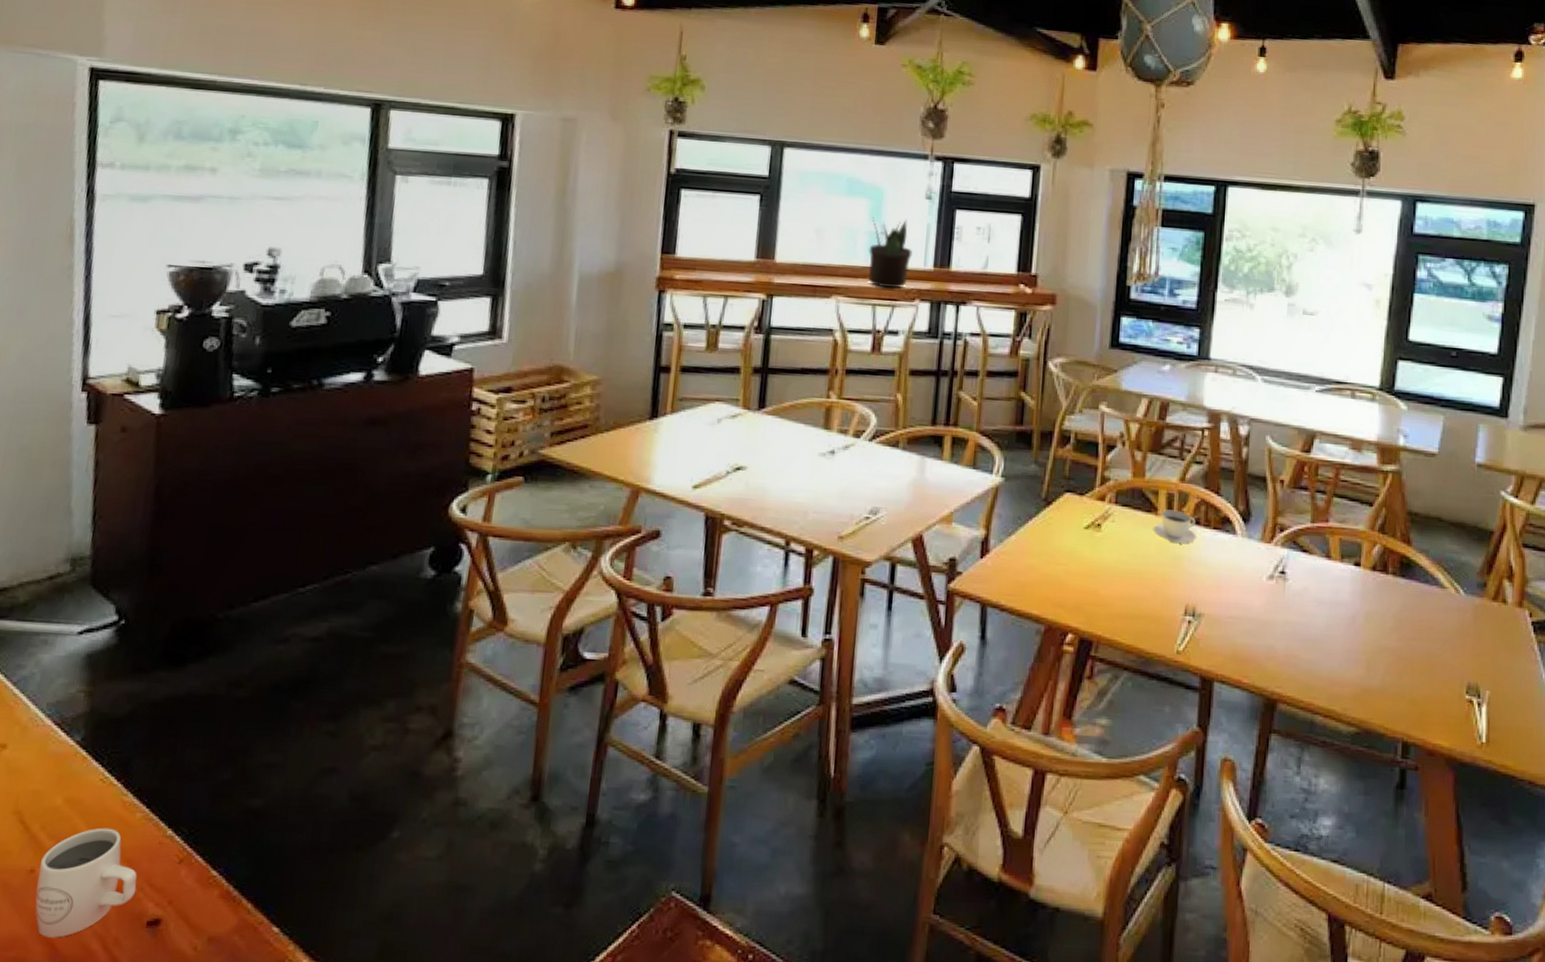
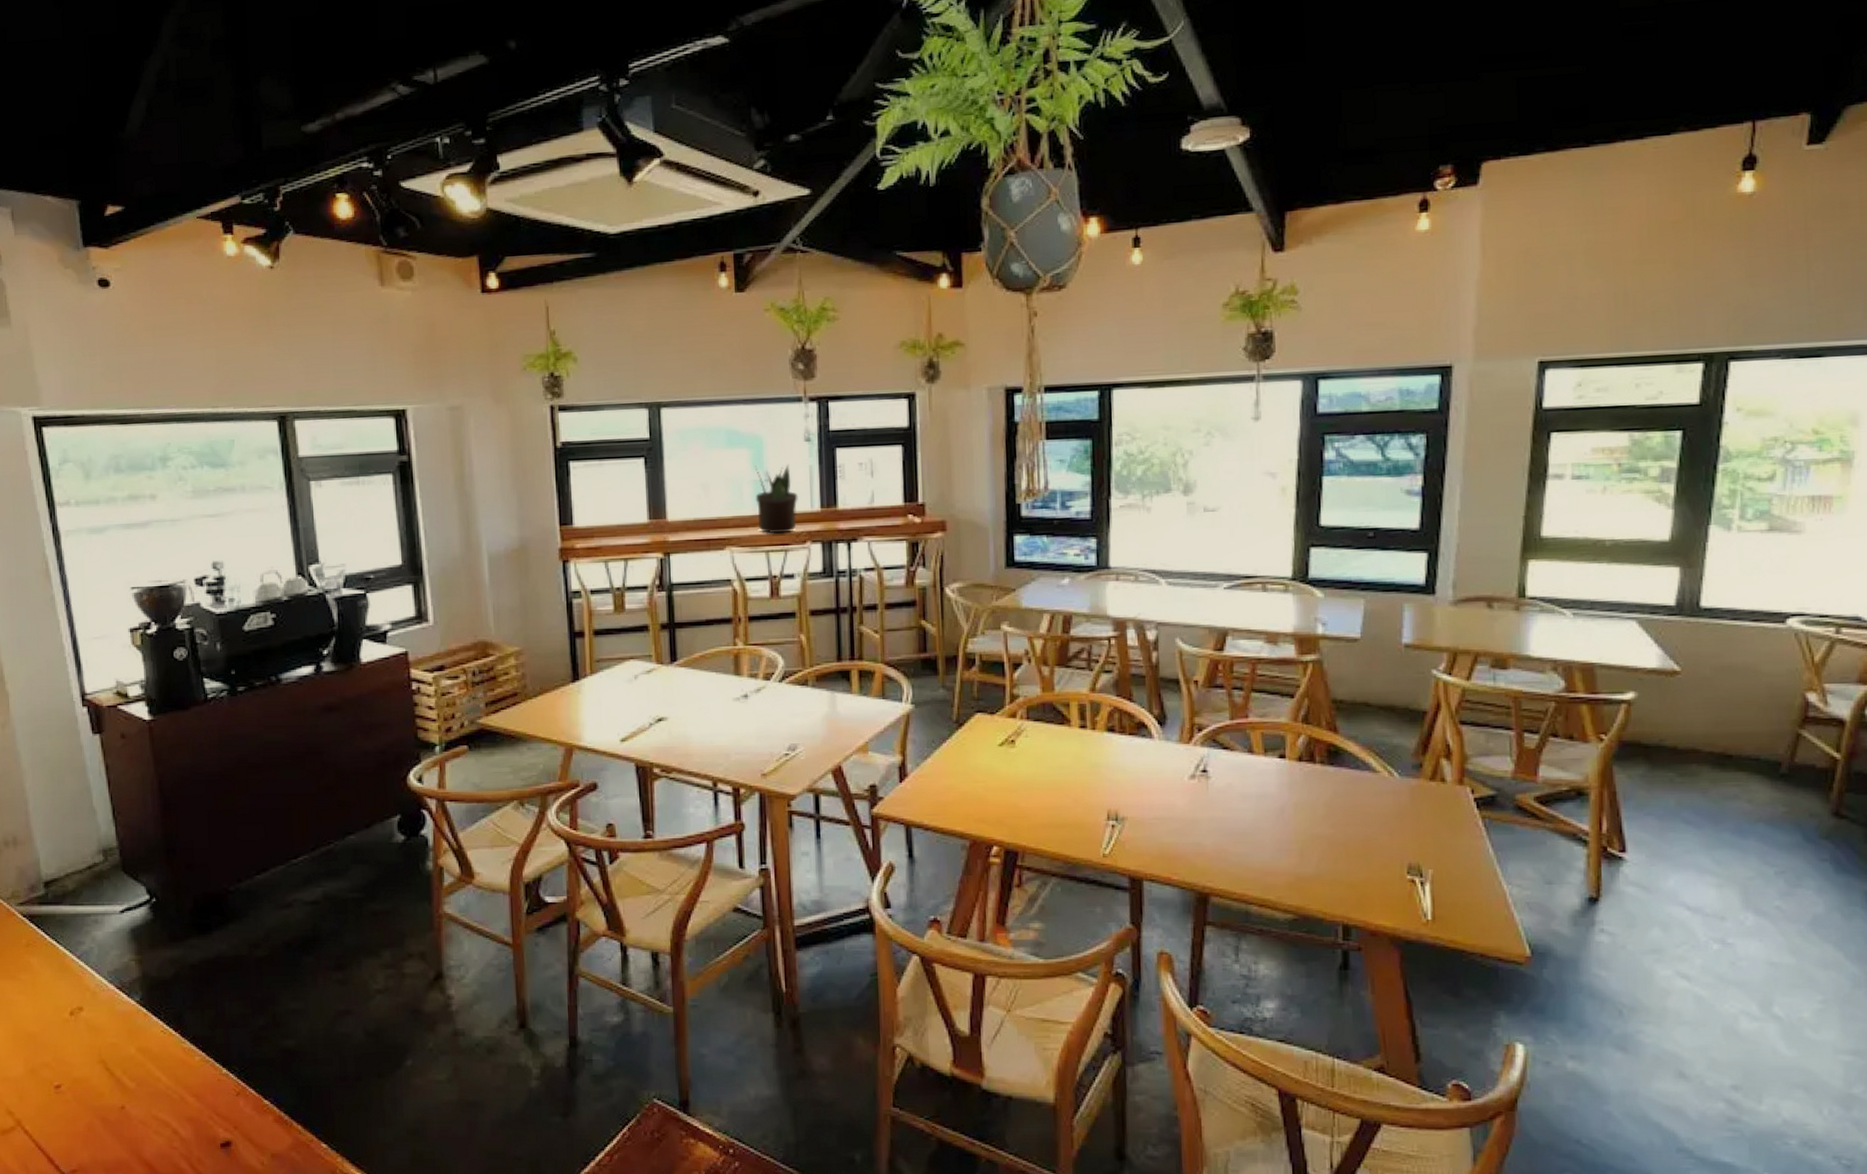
mug: present [34,827,137,938] -> none [128,1070,207,1160]
teacup: present [1153,509,1196,543] -> none [1067,720,1112,751]

